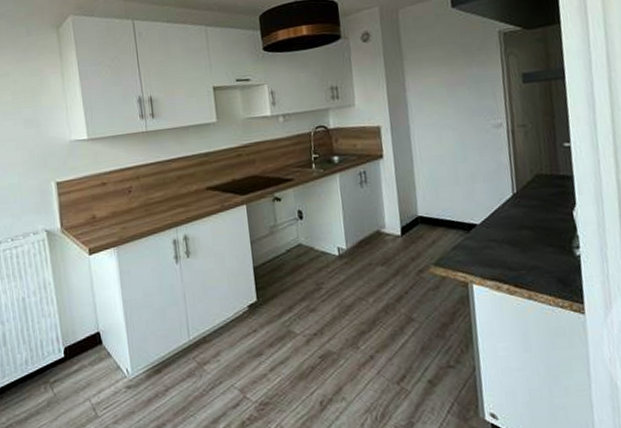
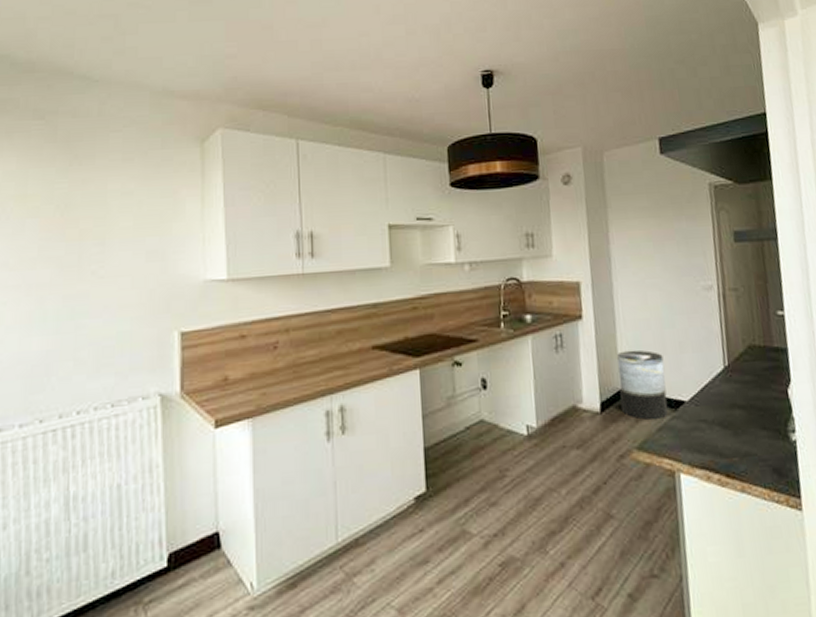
trash can: none [415,182,462,241] -> present [617,350,668,421]

